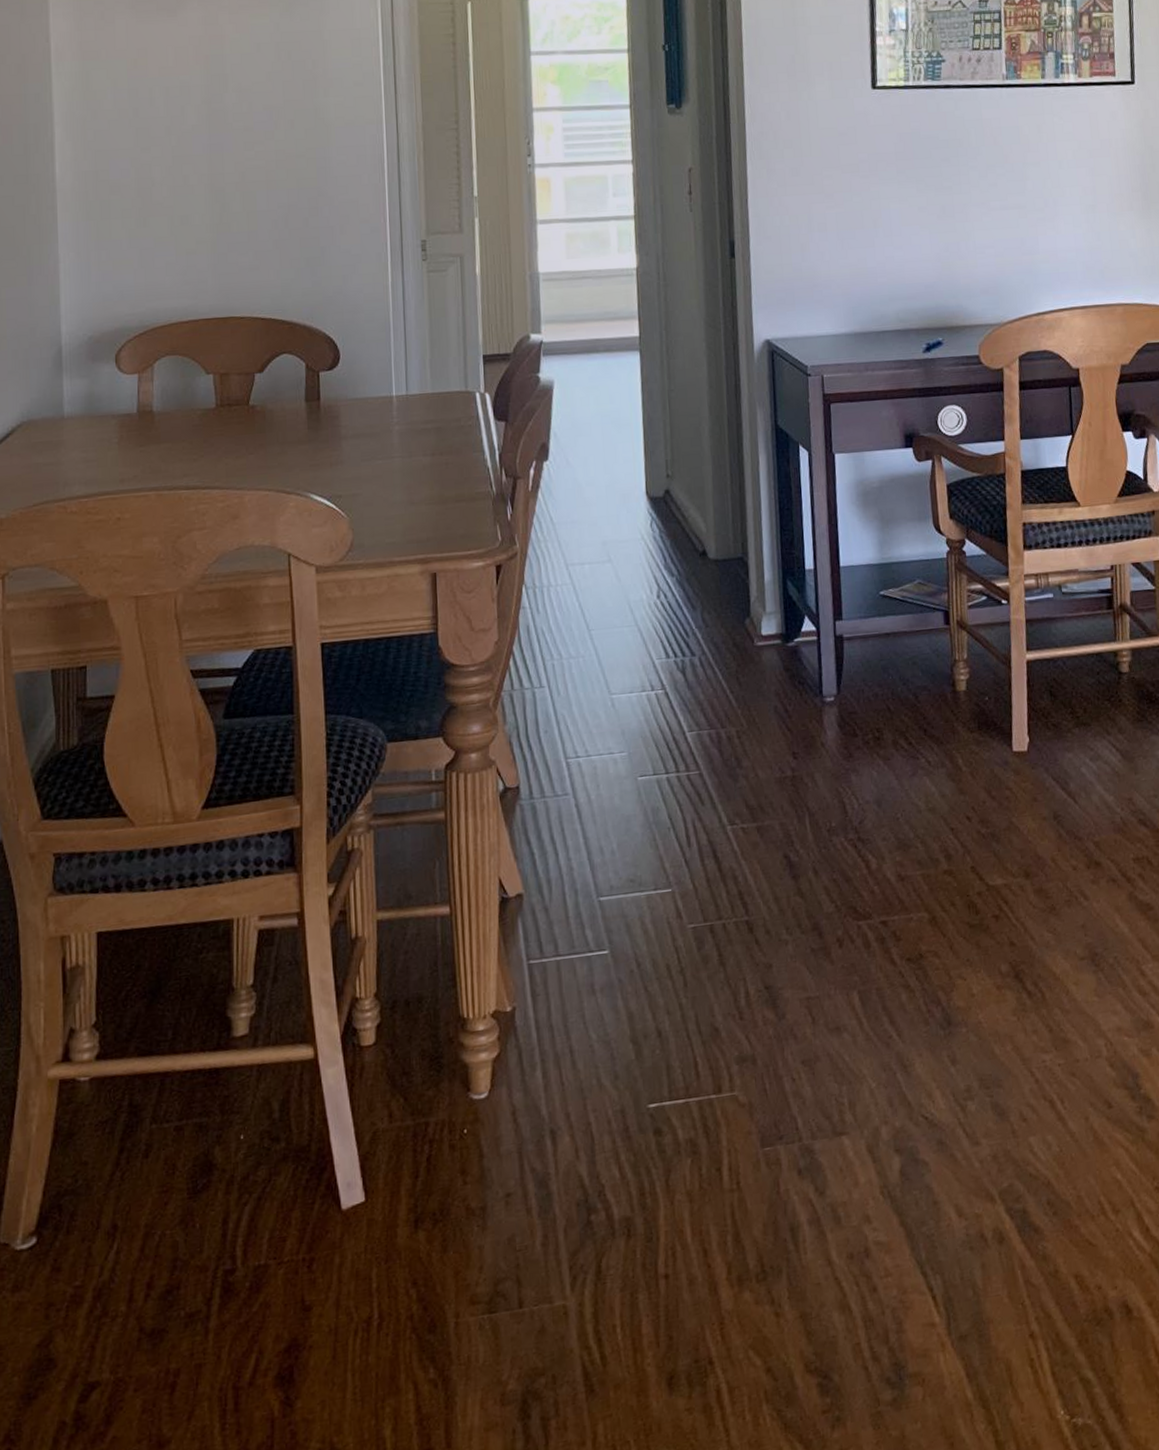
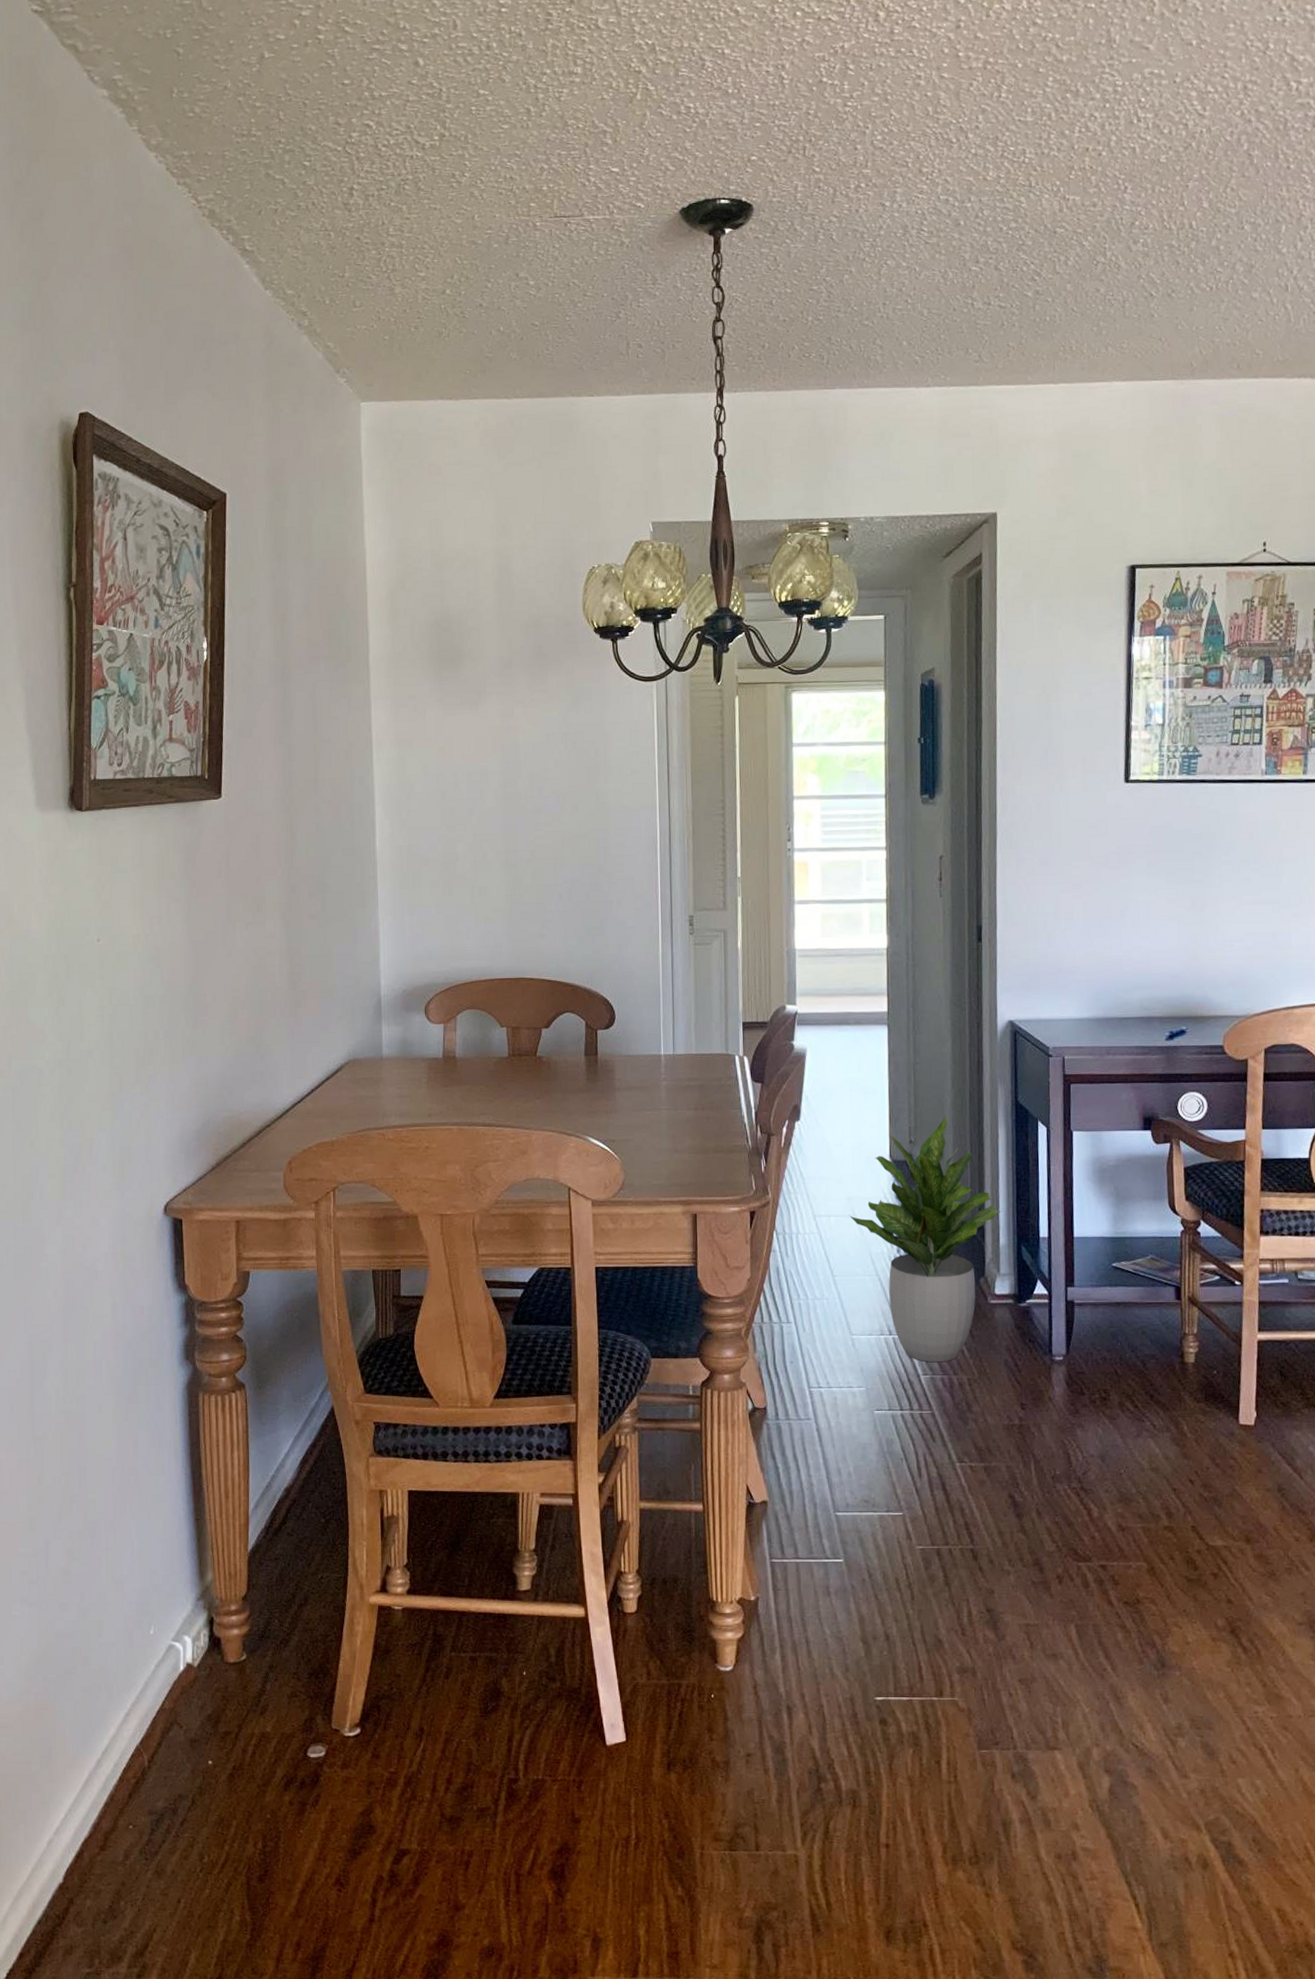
potted plant: none [605,445,765,717] -> present [849,1115,1001,1363]

